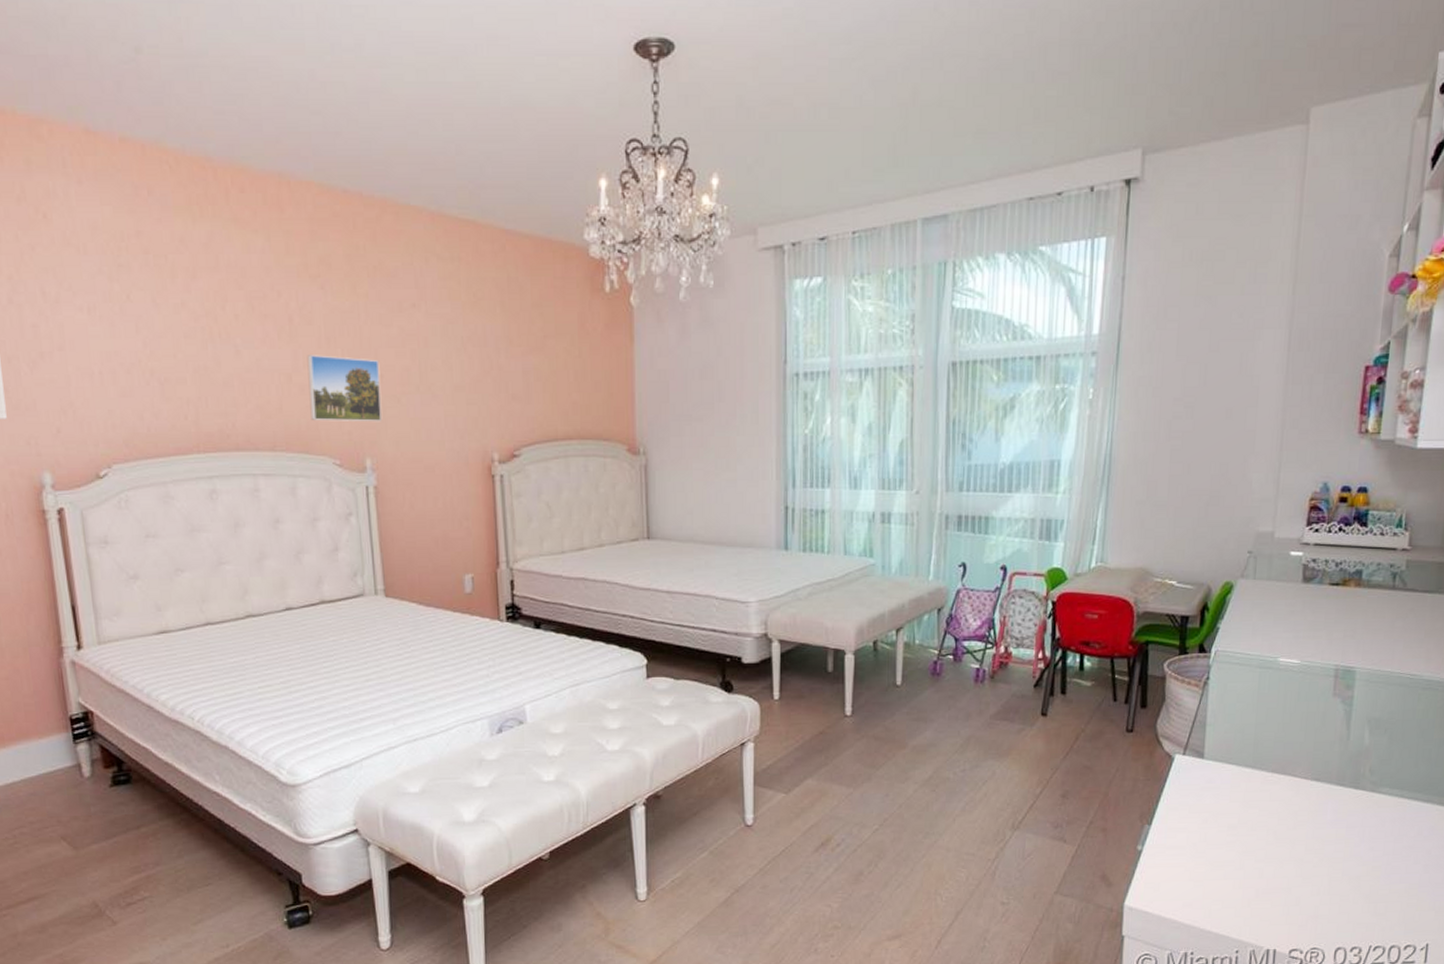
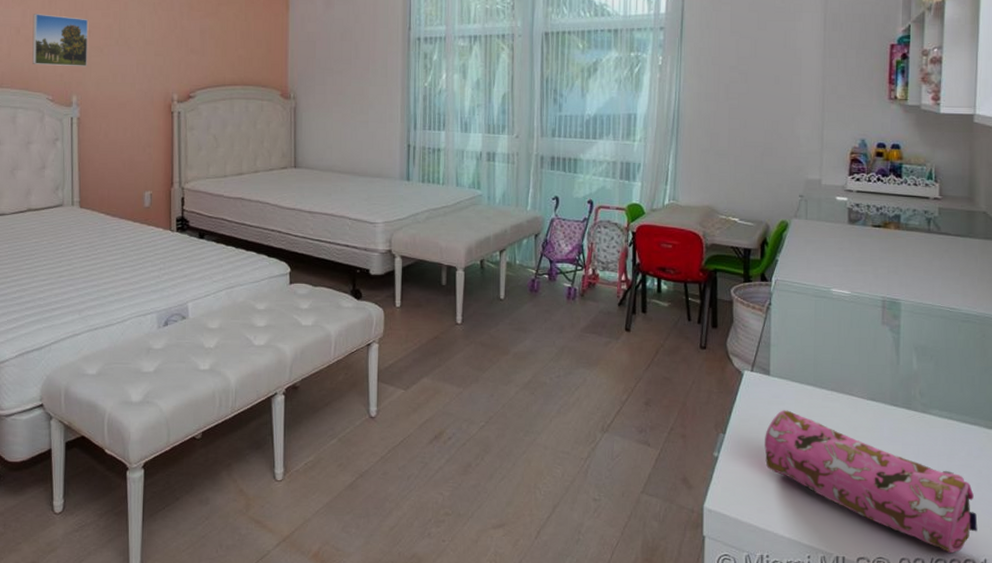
pencil case: none [1194,796,1422,939] -> present [764,410,978,553]

